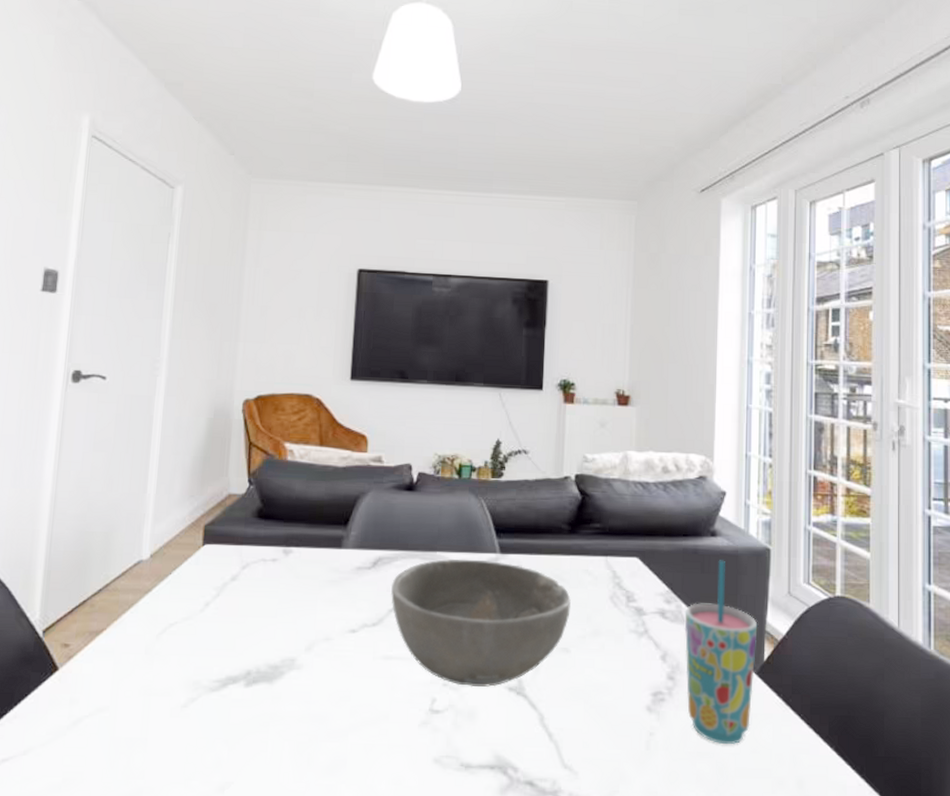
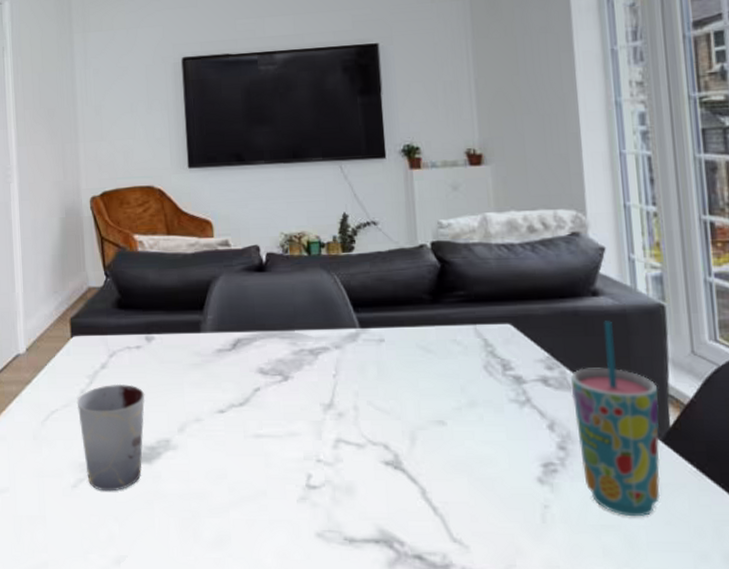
cup: none [199,597,275,713] -> present [76,383,145,492]
bowl: present [391,559,571,688] -> none [253,335,442,463]

